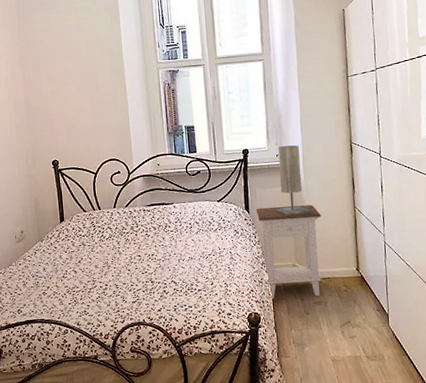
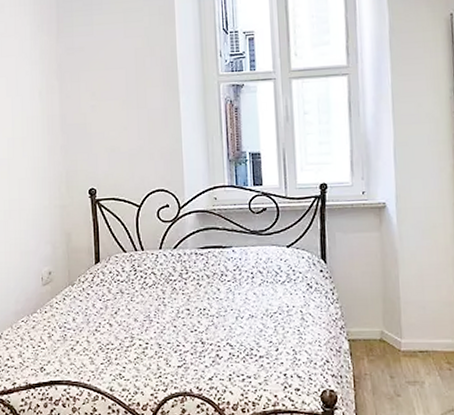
nightstand: present [256,205,322,299] -> none [334,256,419,374]
table lamp: present [274,145,311,217] -> none [358,180,405,270]

